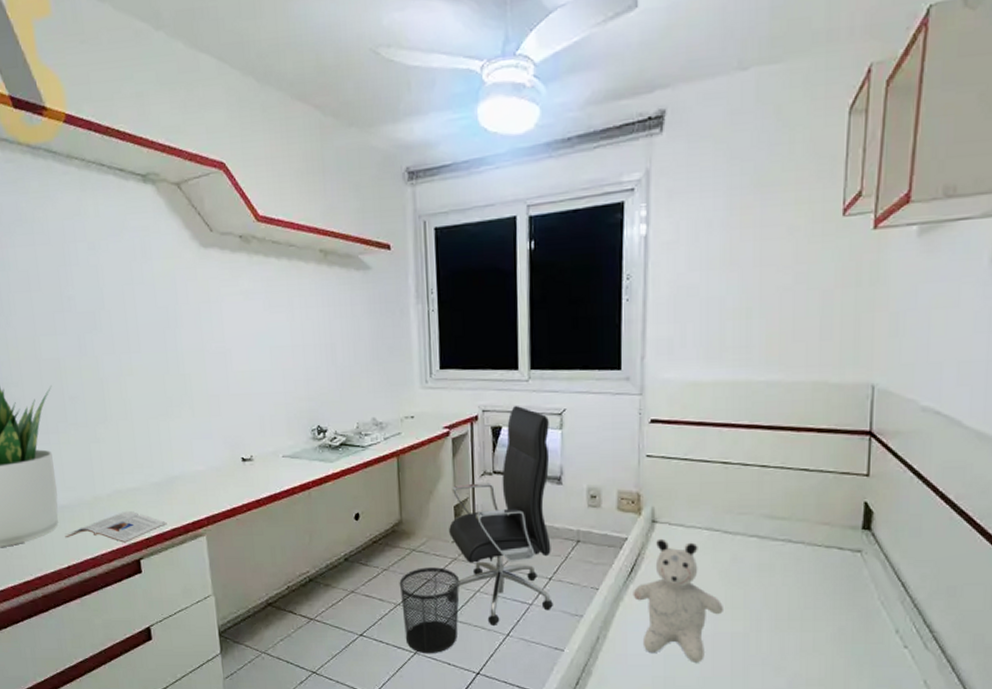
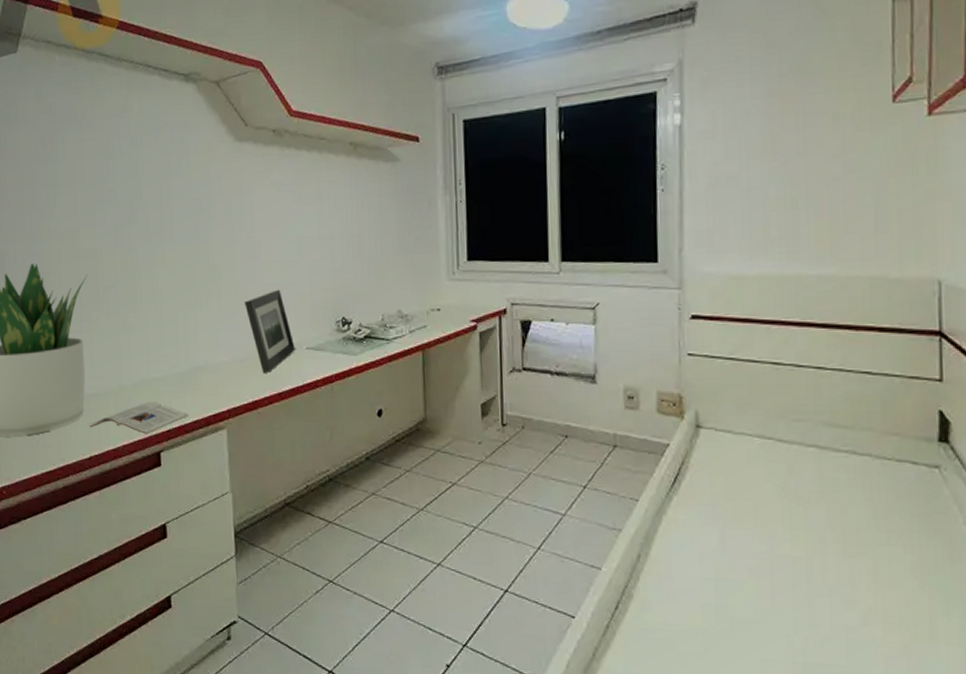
picture frame: none [218,398,272,482] -> present [245,289,295,374]
waste bin: present [399,567,459,653] -> none [422,470,486,566]
office chair: present [447,406,553,626] -> none [473,299,588,537]
stuffed animal: present [633,538,723,663] -> none [677,445,781,590]

